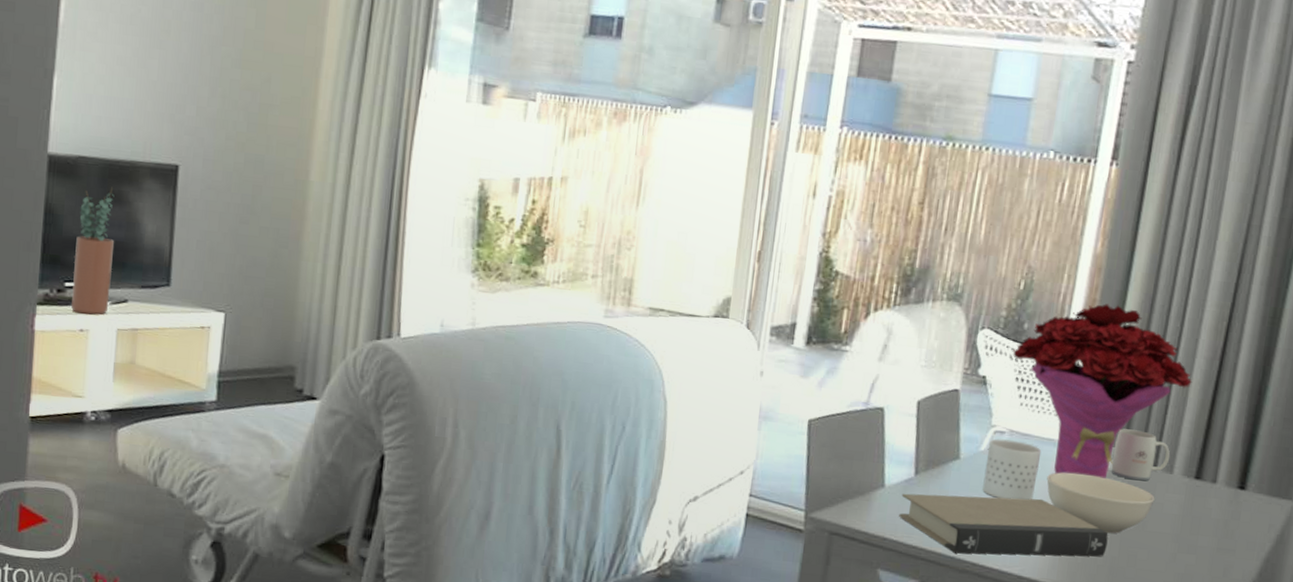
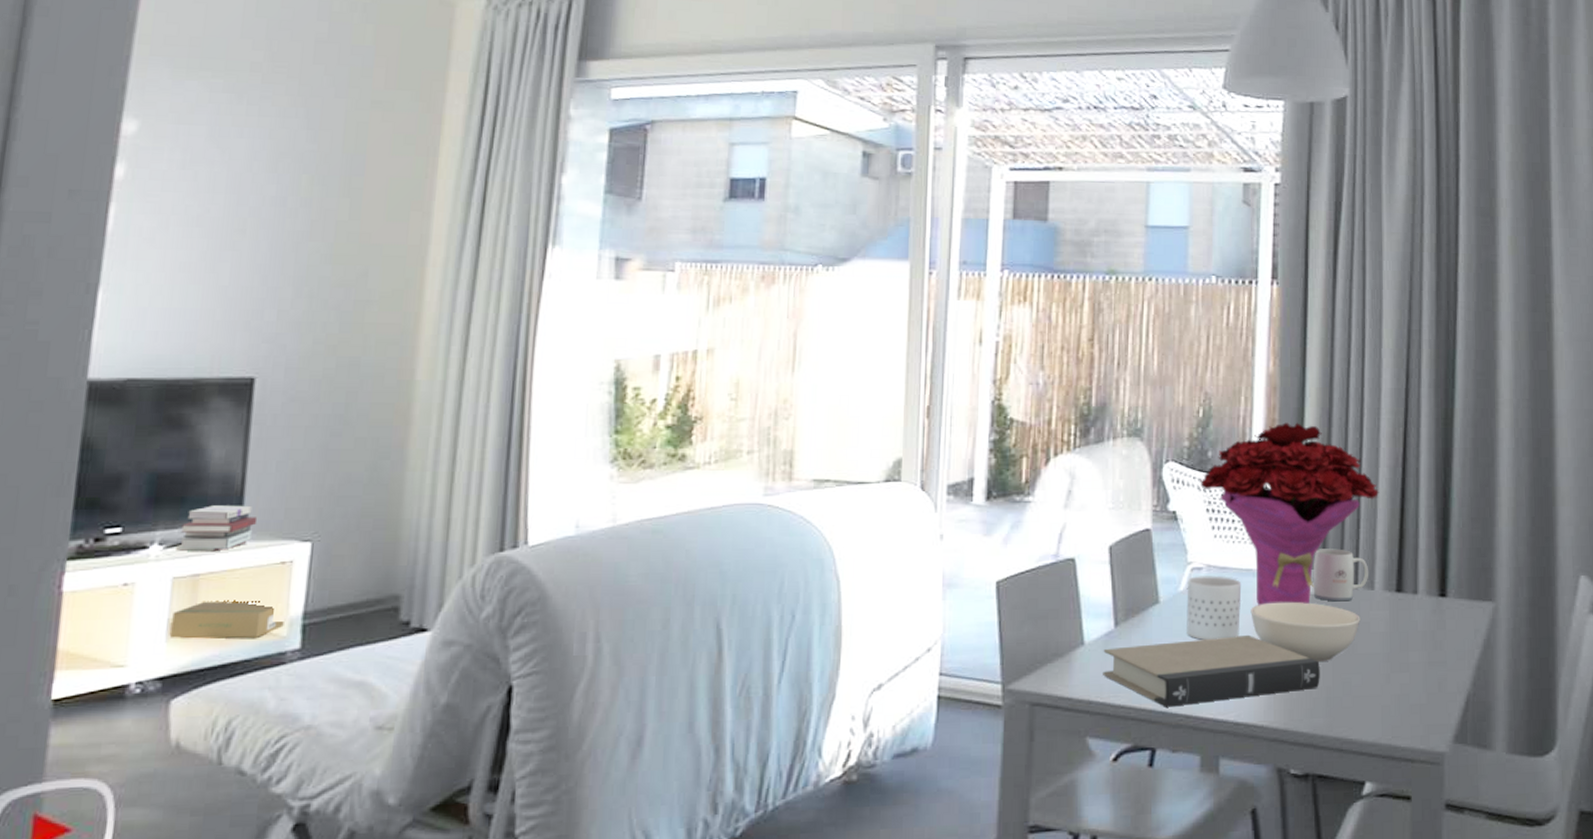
vase: present [71,187,115,315] -> none [113,410,173,564]
box: none [116,352,204,388] -> present [170,601,284,639]
books: none [119,272,182,312] -> present [176,505,258,552]

